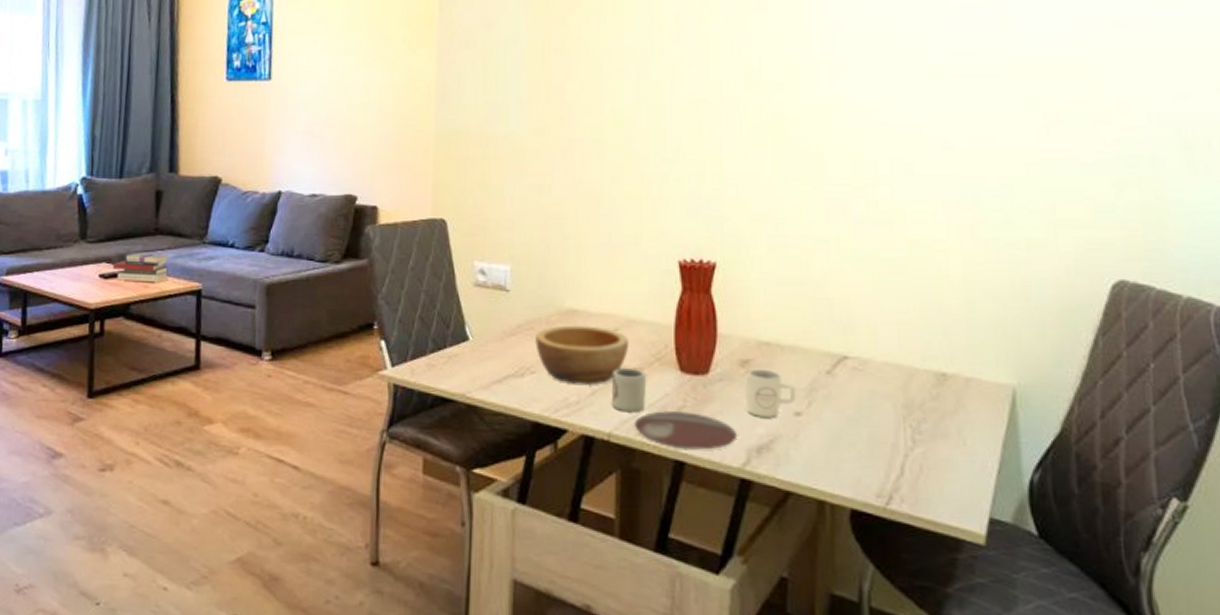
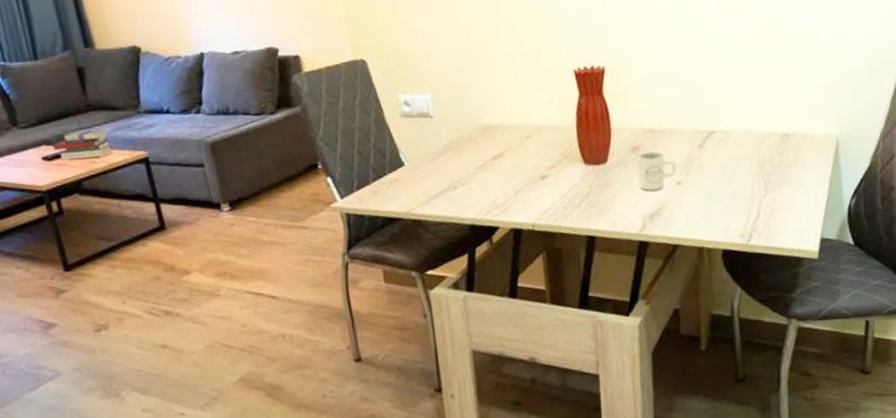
bowl: present [535,325,630,384] -> none [461,136,541,189]
cup: present [611,367,647,413] -> none [529,167,560,205]
plate: present [634,410,736,450] -> none [552,196,634,226]

